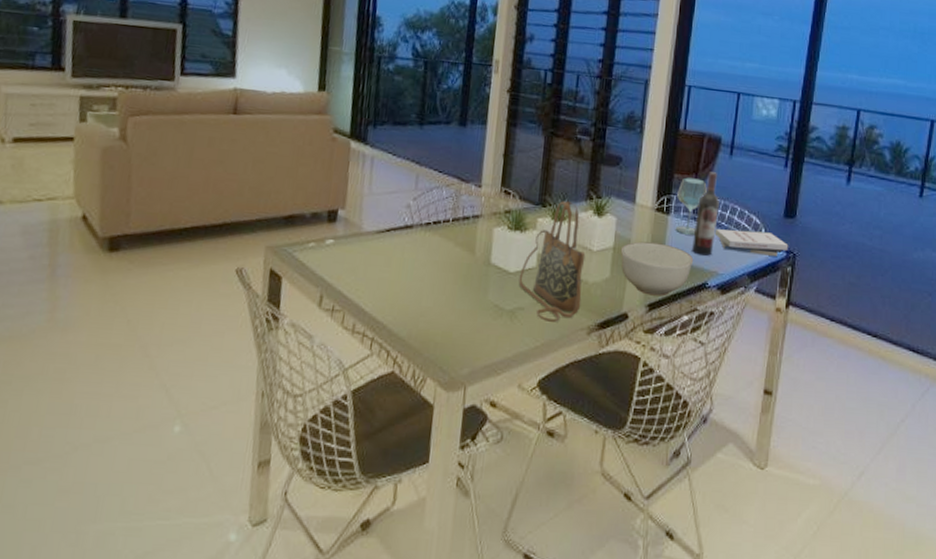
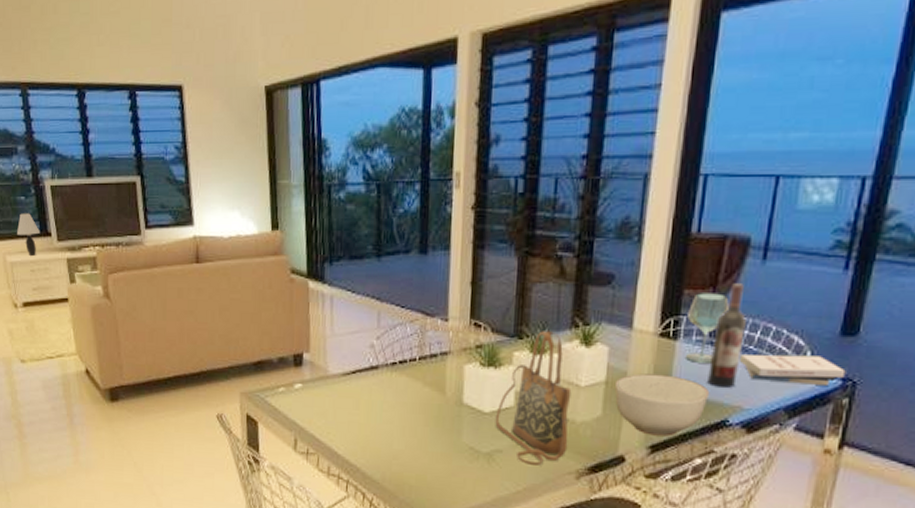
table lamp: none [21,44,51,90] -> present [17,213,40,257]

